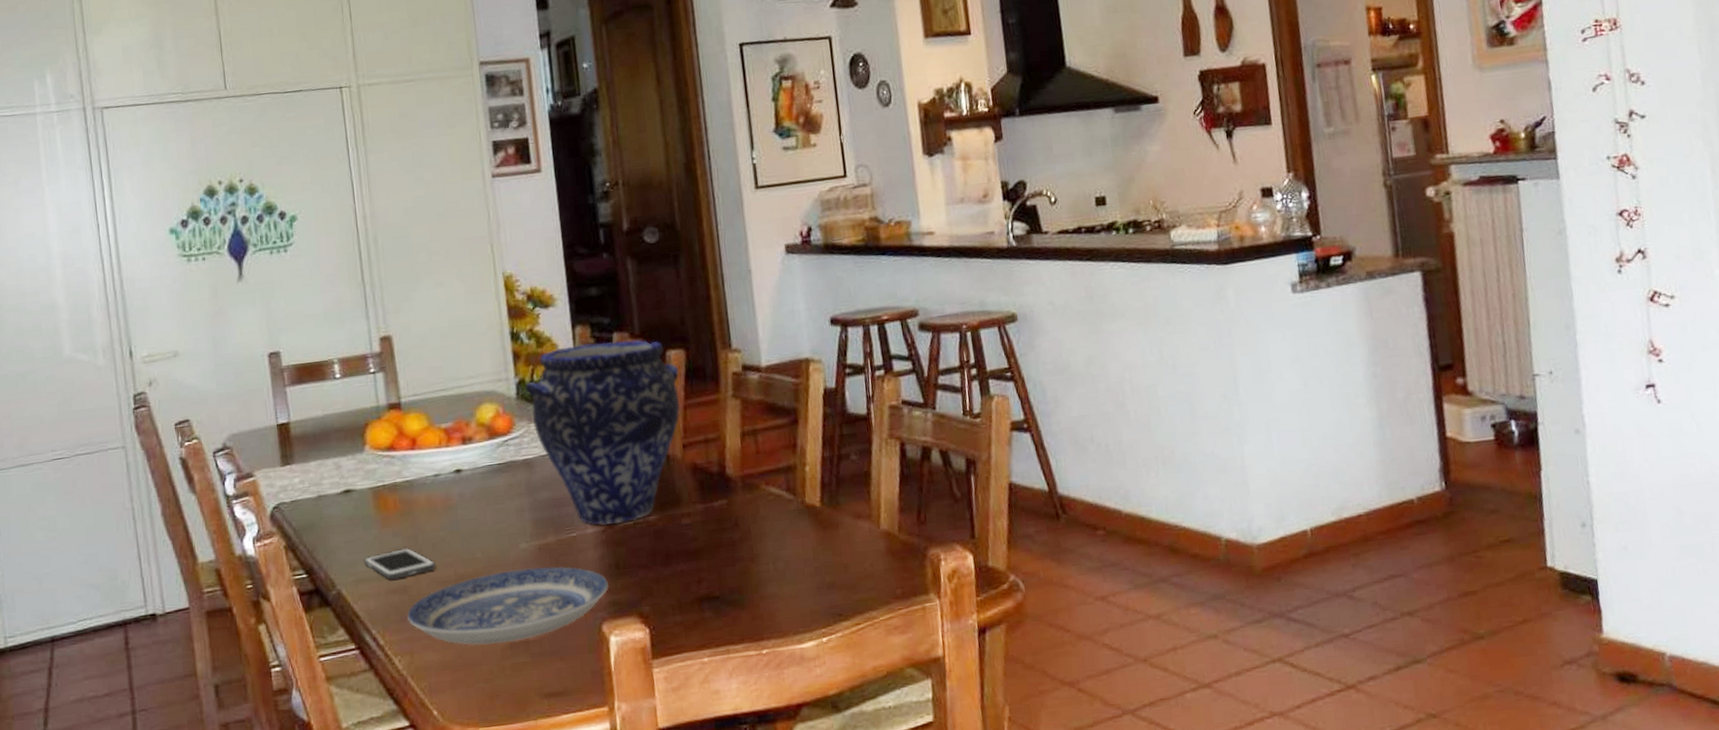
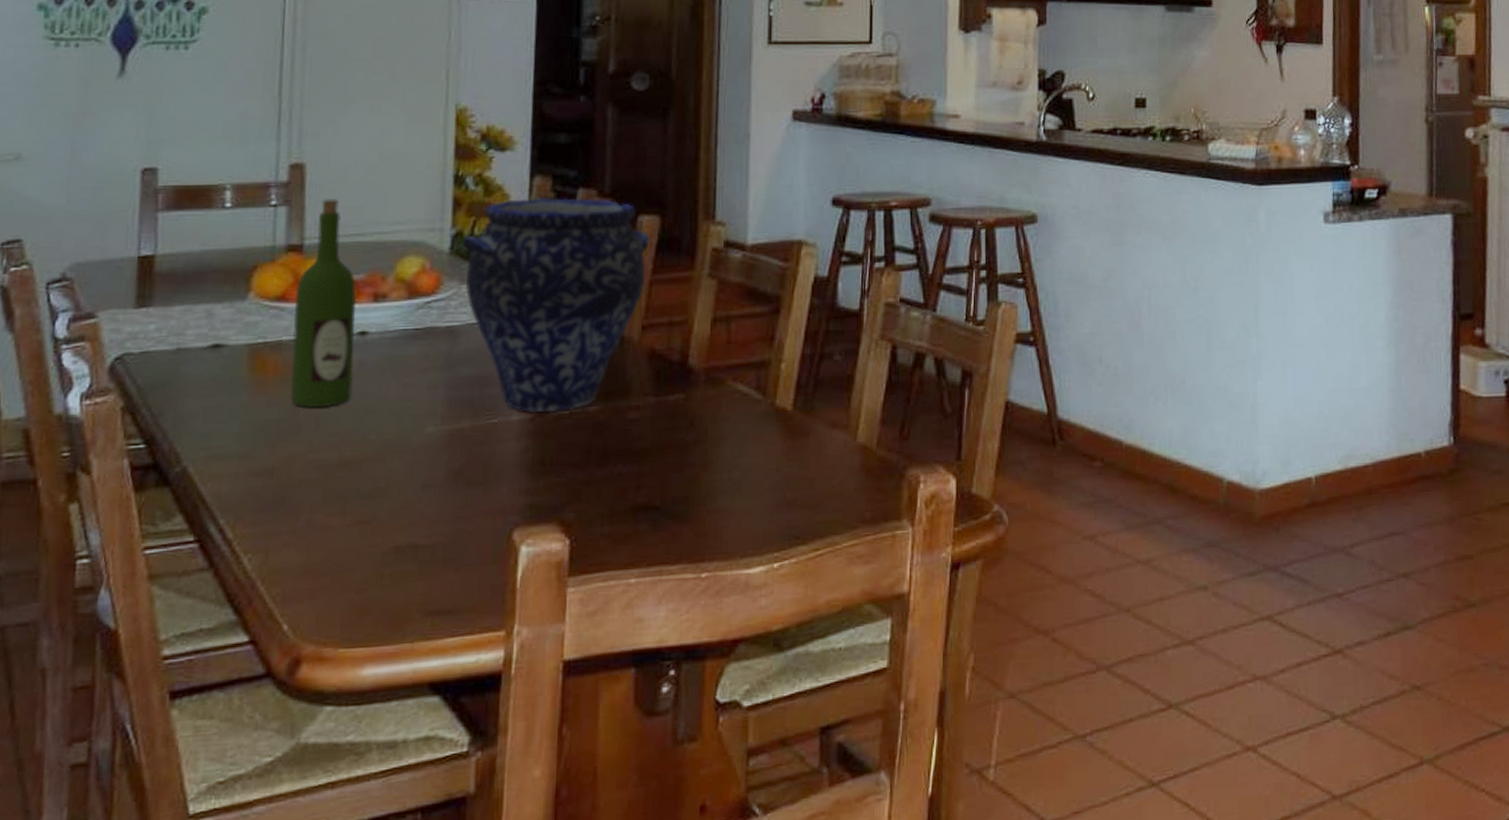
cell phone: present [363,548,436,580] -> none [223,422,316,459]
wine bottle: none [400,362,457,536] -> present [291,199,356,409]
plate: present [407,566,608,646] -> none [268,457,528,548]

